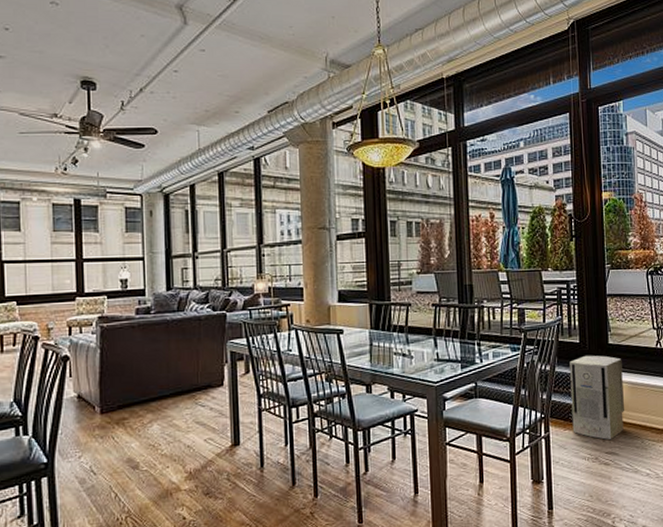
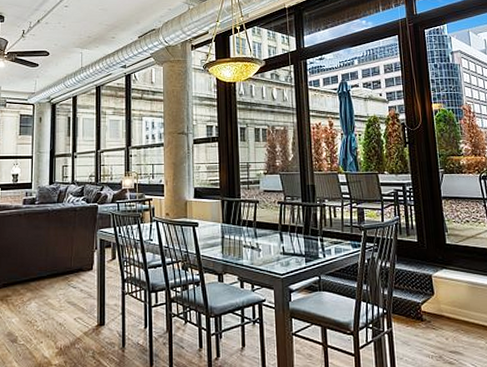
air purifier: present [569,355,624,440] -> none [409,254,467,338]

